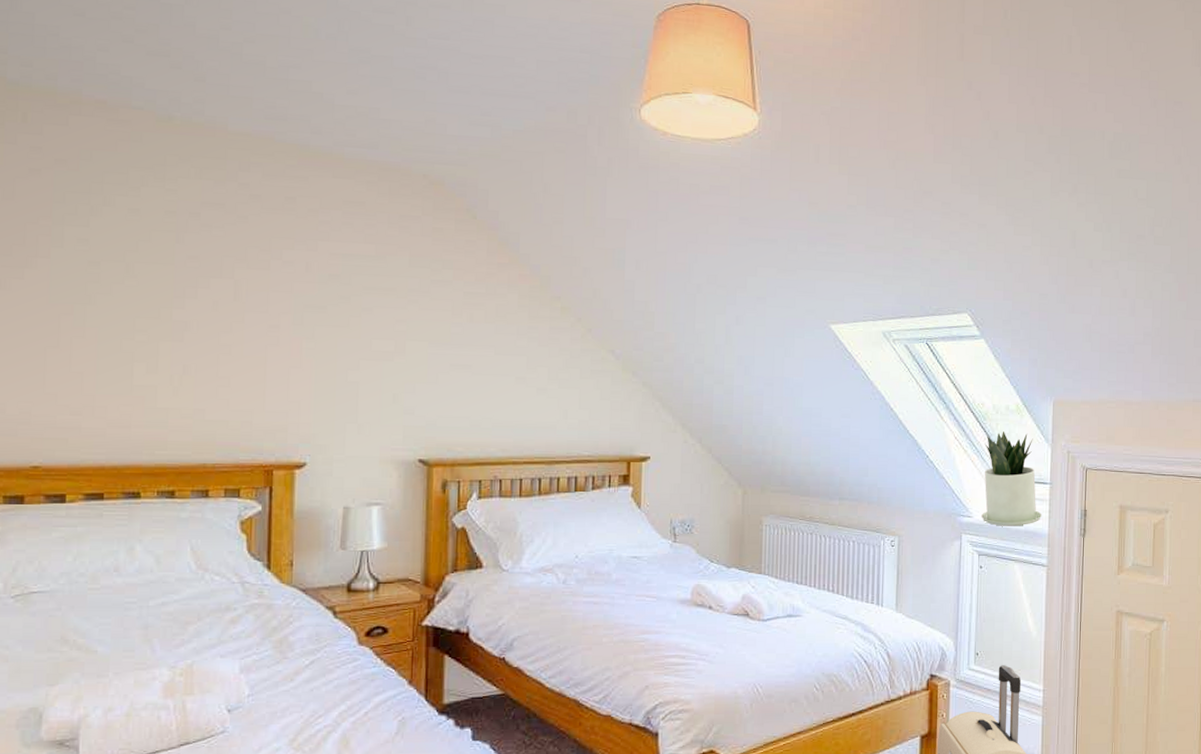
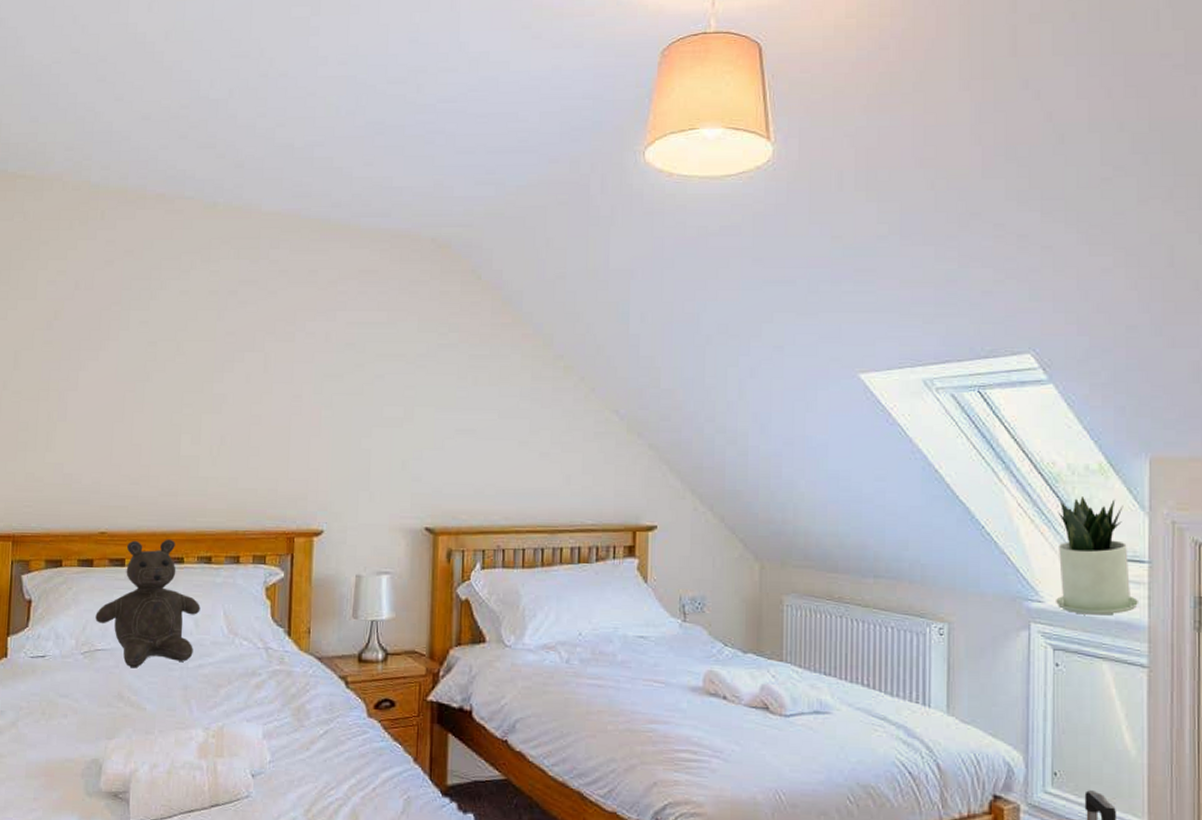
teddy bear: none [29,473,162,609] -> present [95,539,200,667]

